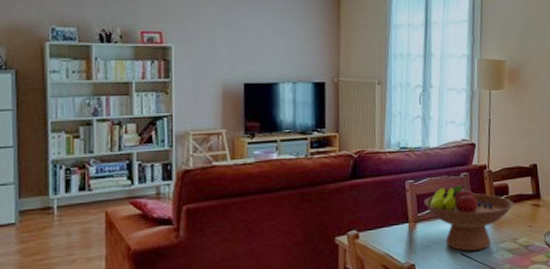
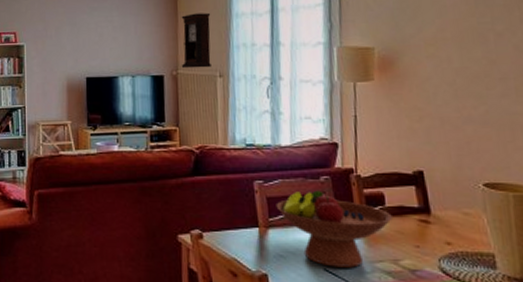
pendulum clock: none [342,22,372,76] -> present [181,12,211,69]

